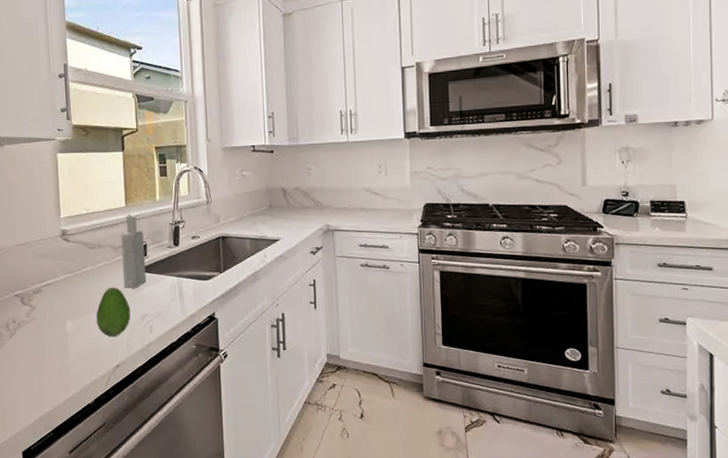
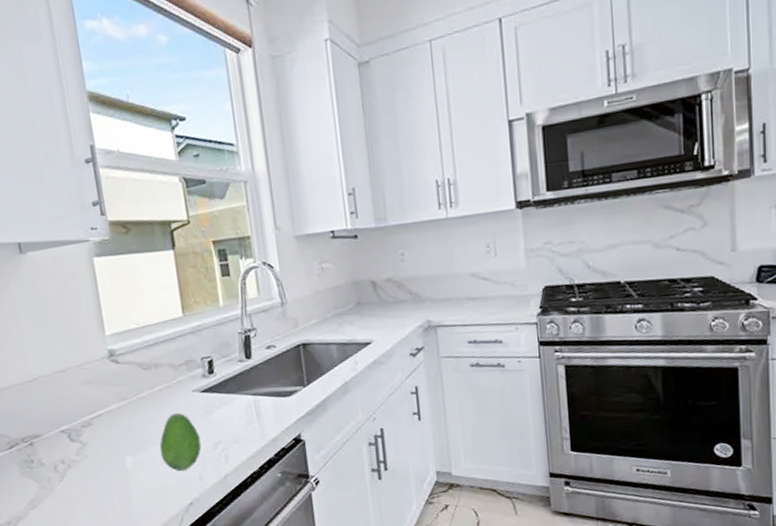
bottle: present [121,213,147,288] -> none [181,324,216,414]

